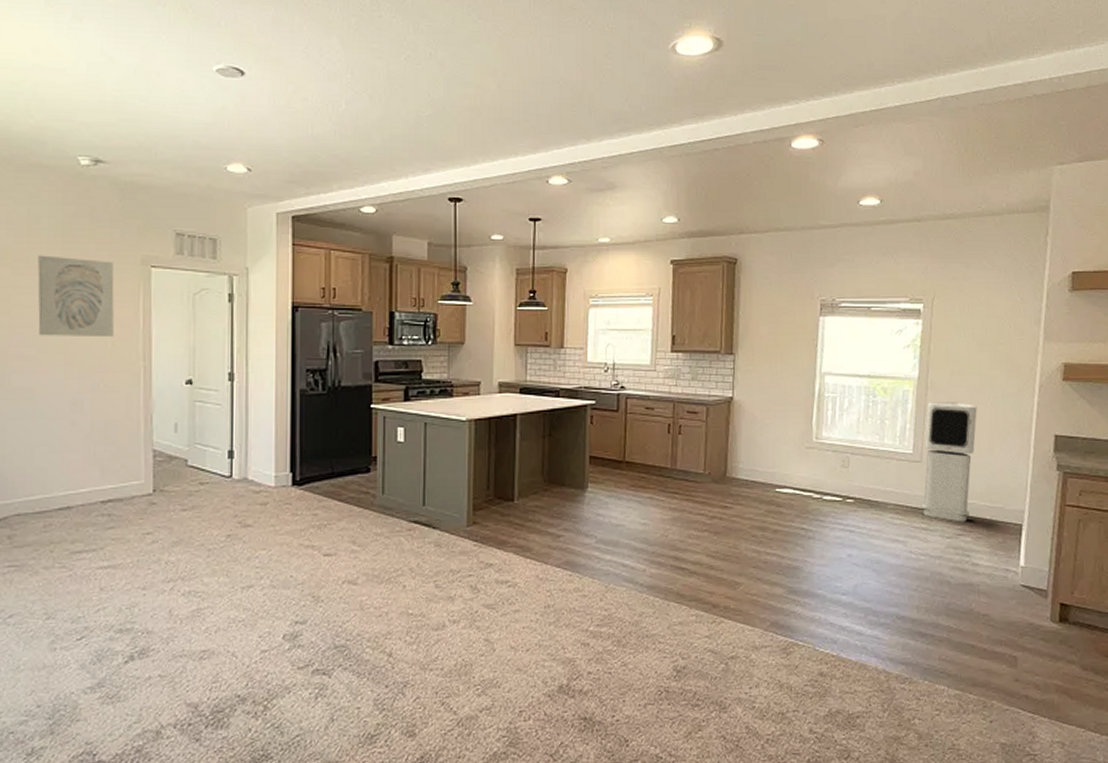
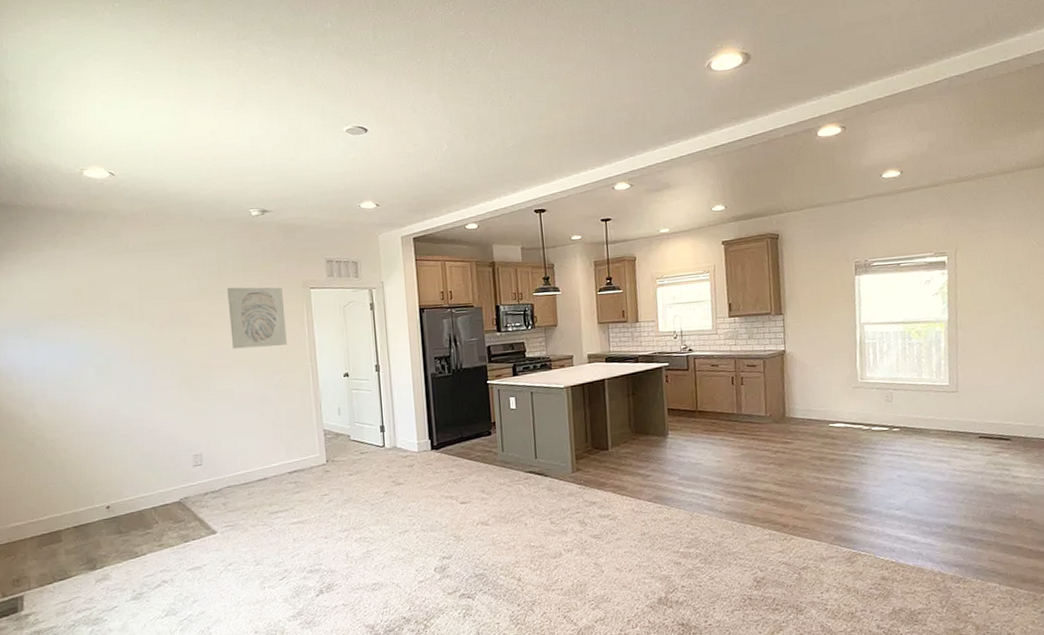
air purifier: present [921,402,977,523] -> none [958,337,1007,442]

